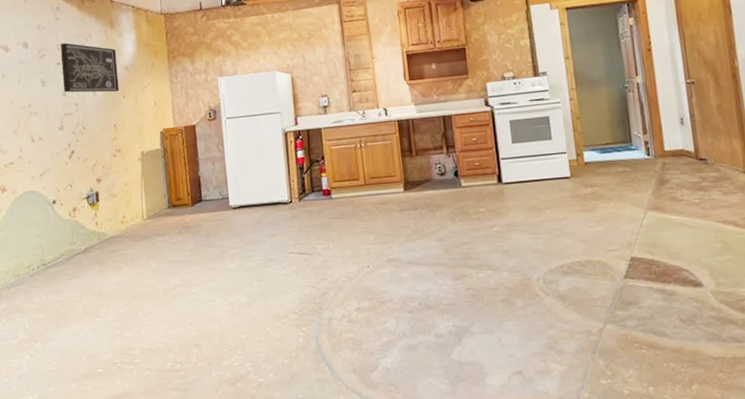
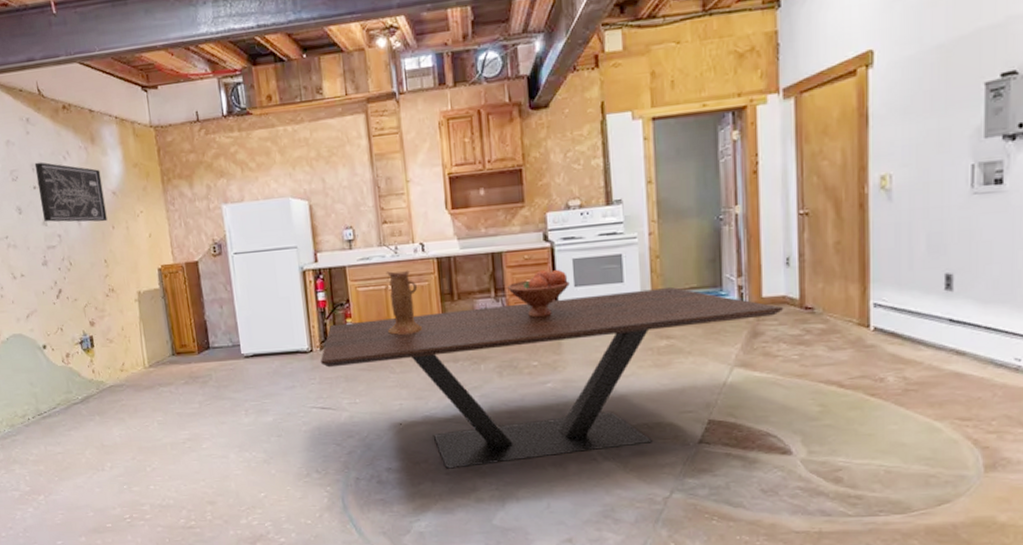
dining table: none [298,143,683,307] -> present [320,287,784,469]
ceramic pitcher: none [355,131,387,187] -> present [386,270,423,335]
fruit bowl: none [457,129,508,171] -> present [507,269,570,318]

